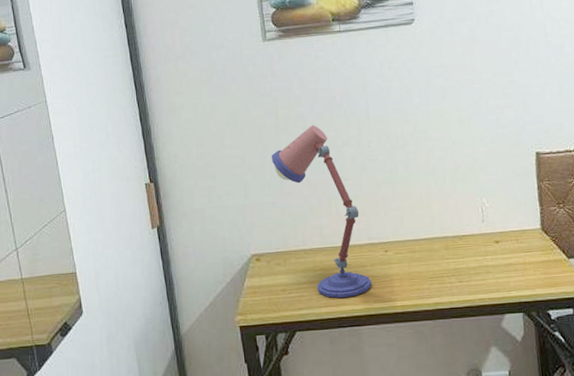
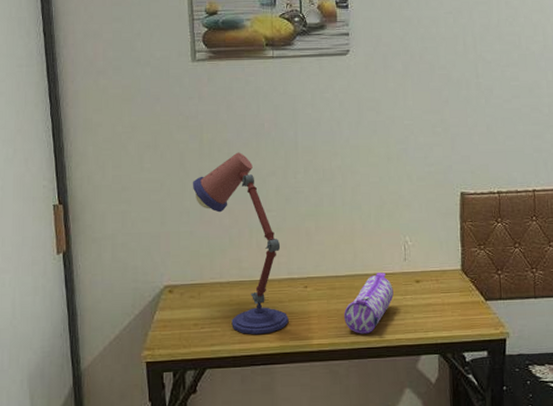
pencil case: none [425,234,474,295] -> present [344,272,394,334]

